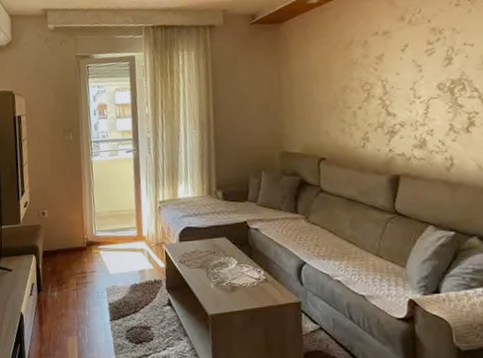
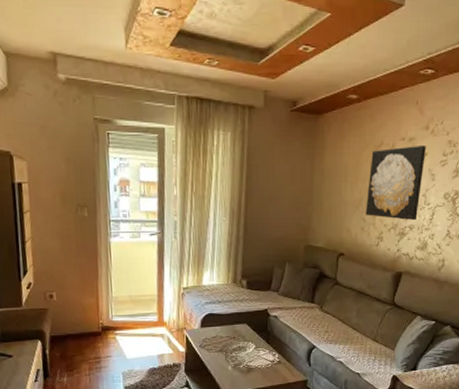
wall art: none [342,36,408,117] -> present [366,145,426,221]

